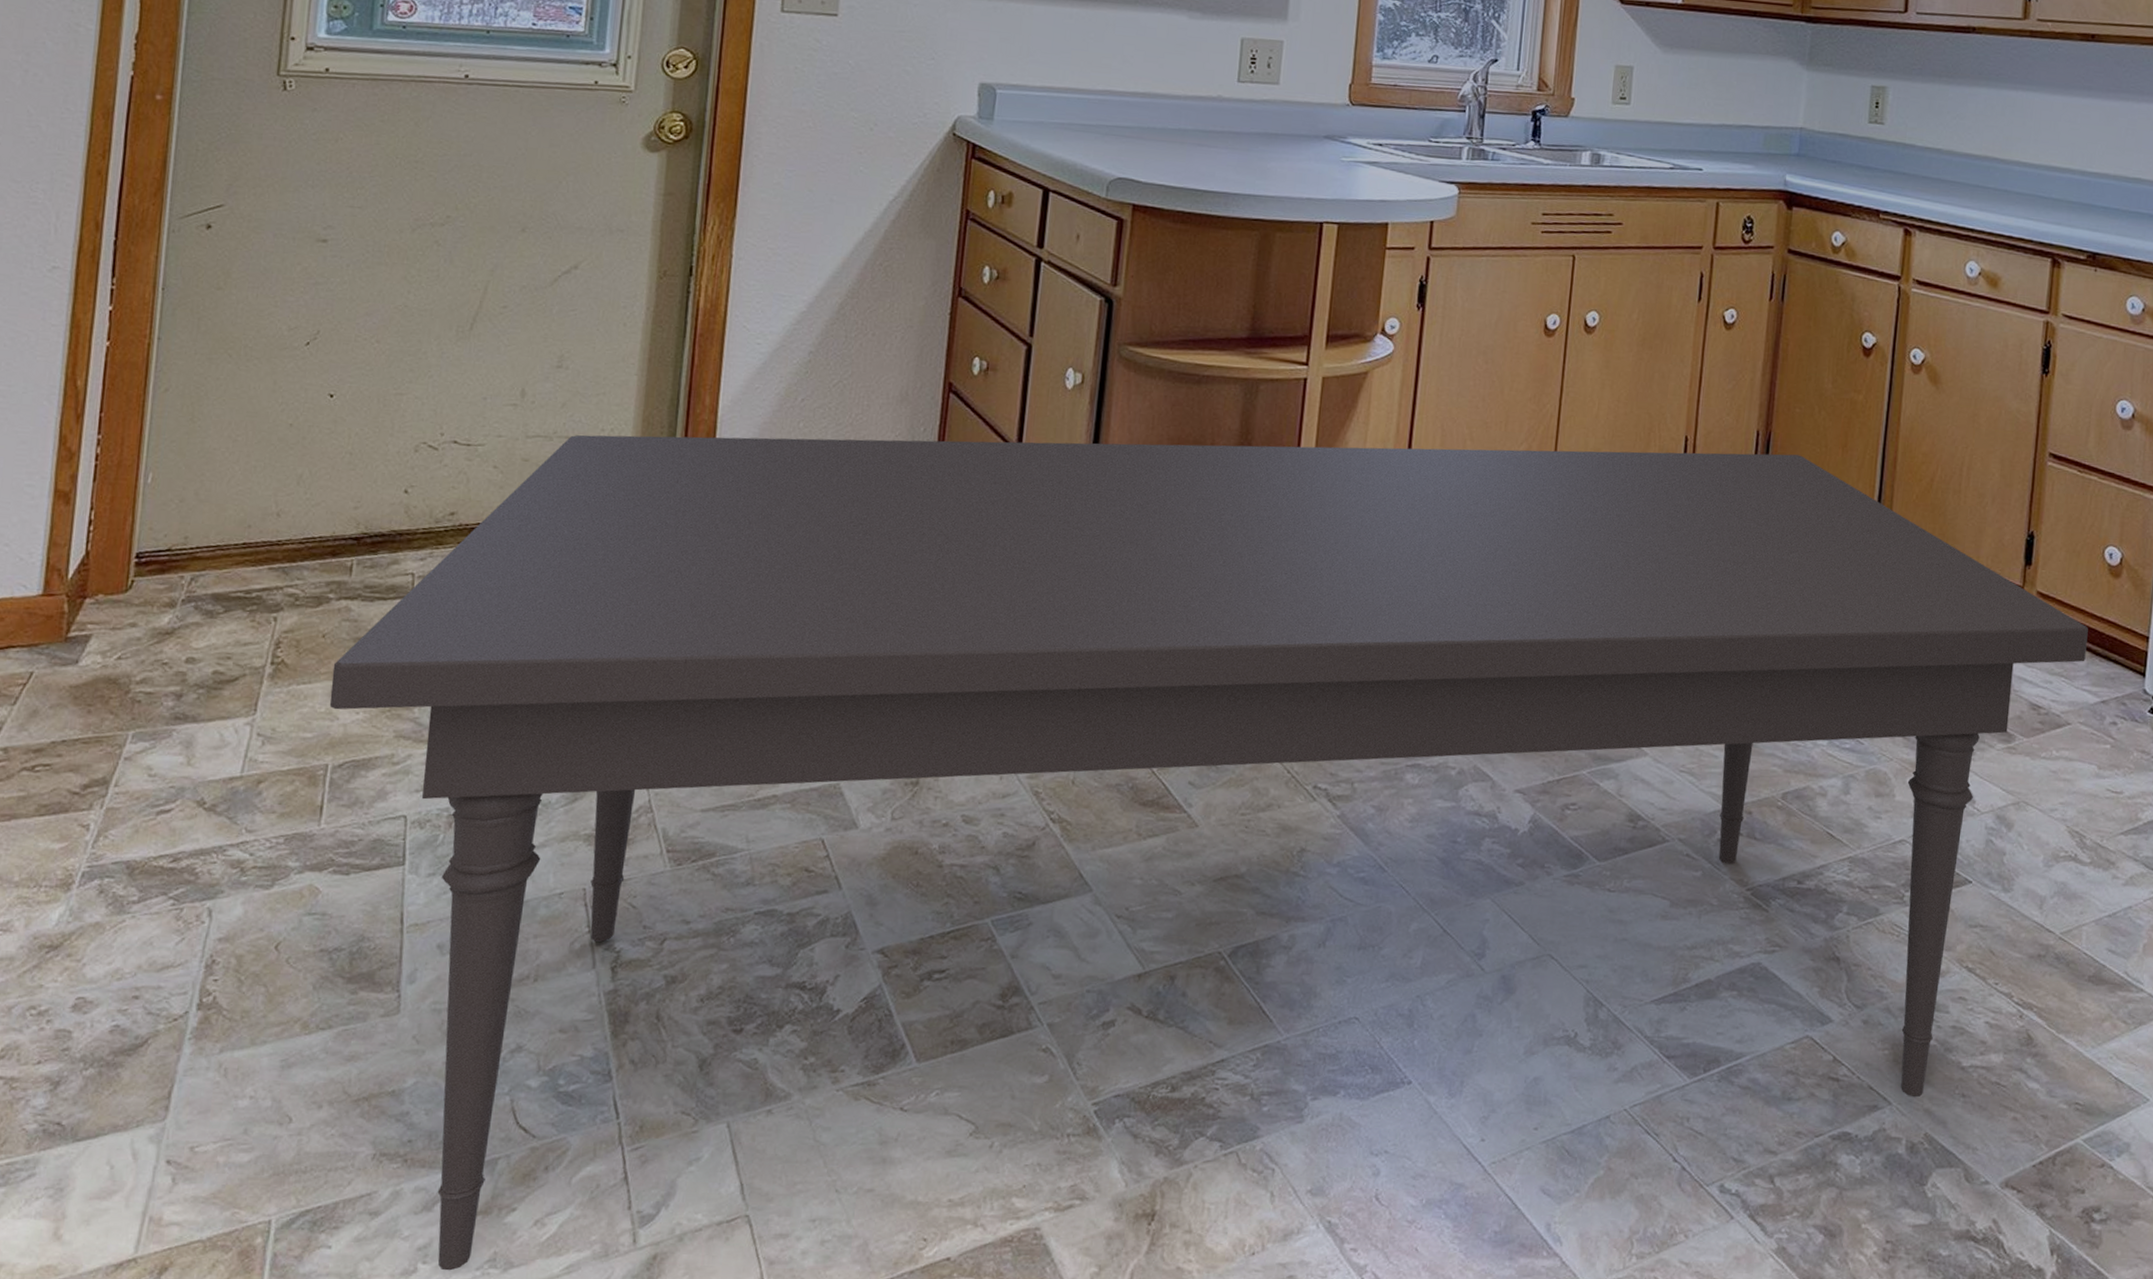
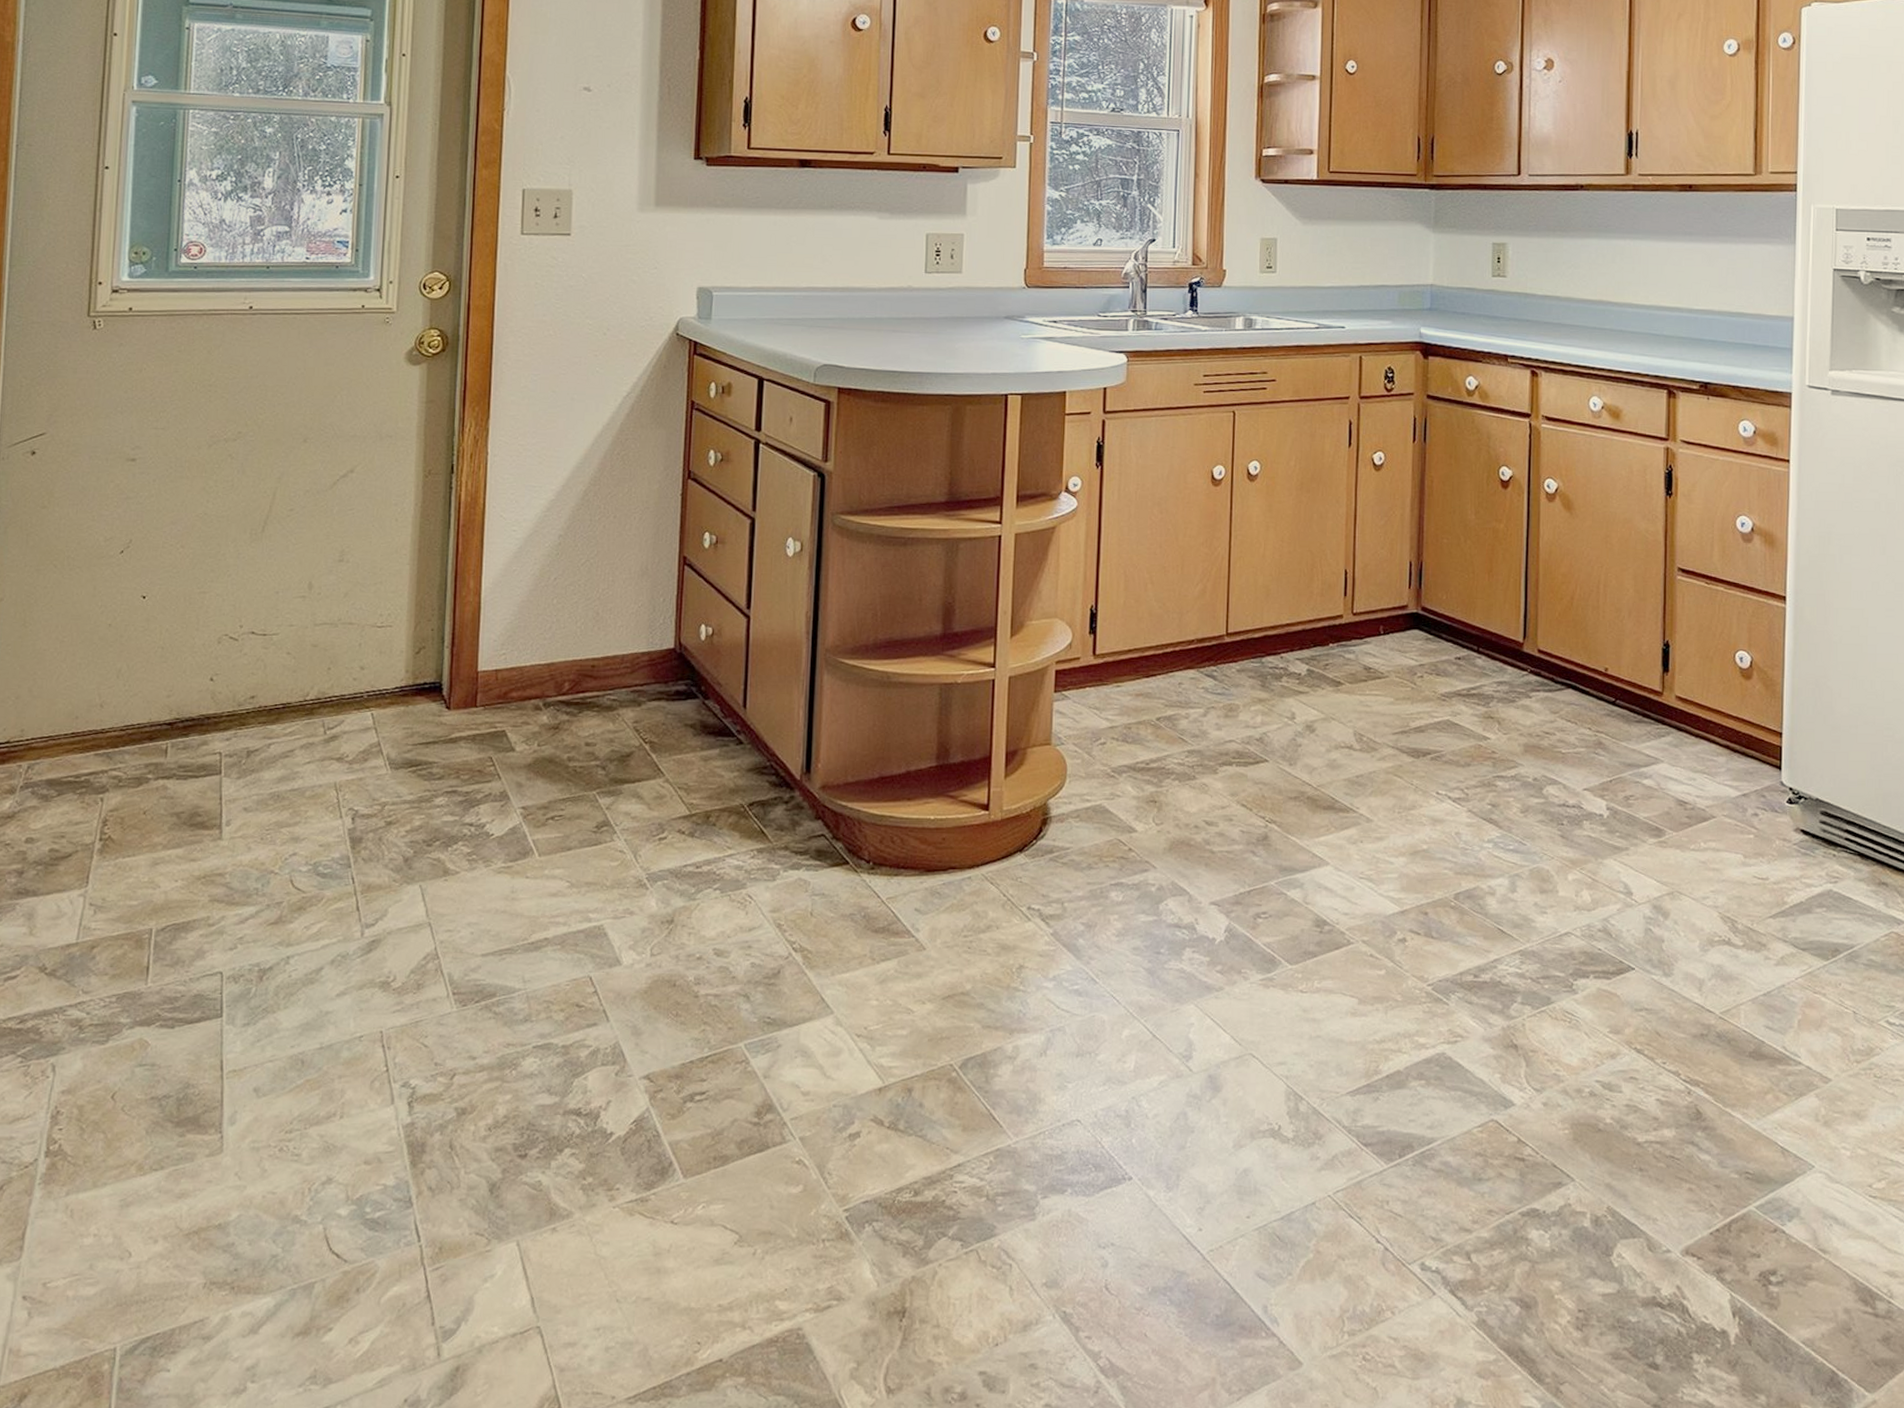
dining table: present [329,434,2088,1271] -> none [151,581,1725,1389]

